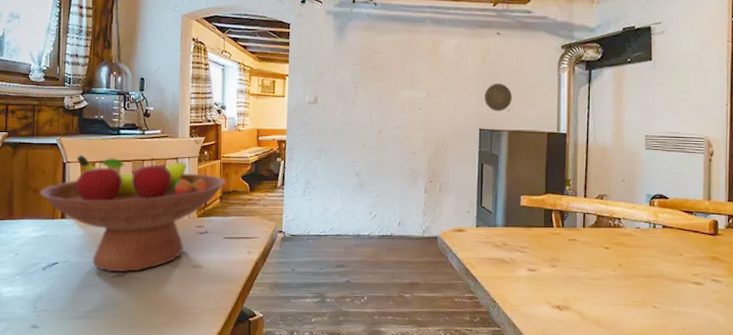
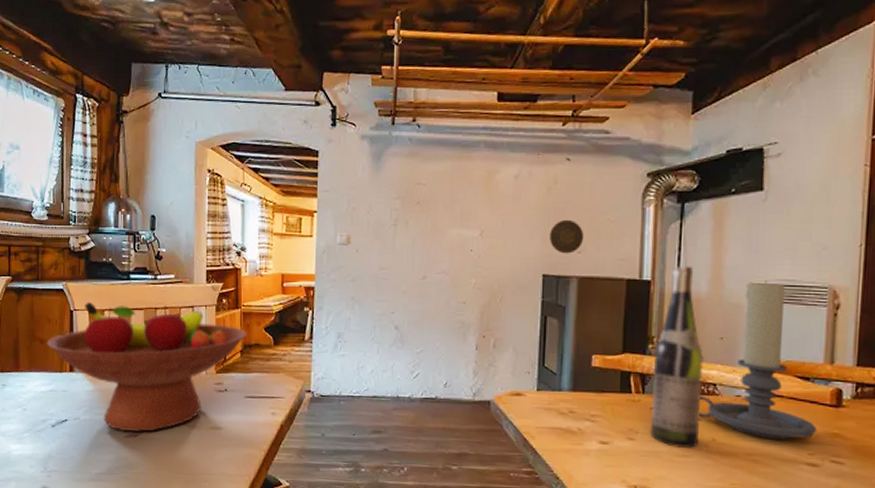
wine bottle: none [569,121,610,273] -> present [650,265,703,449]
candle holder: none [608,133,699,264] -> present [699,280,817,440]

